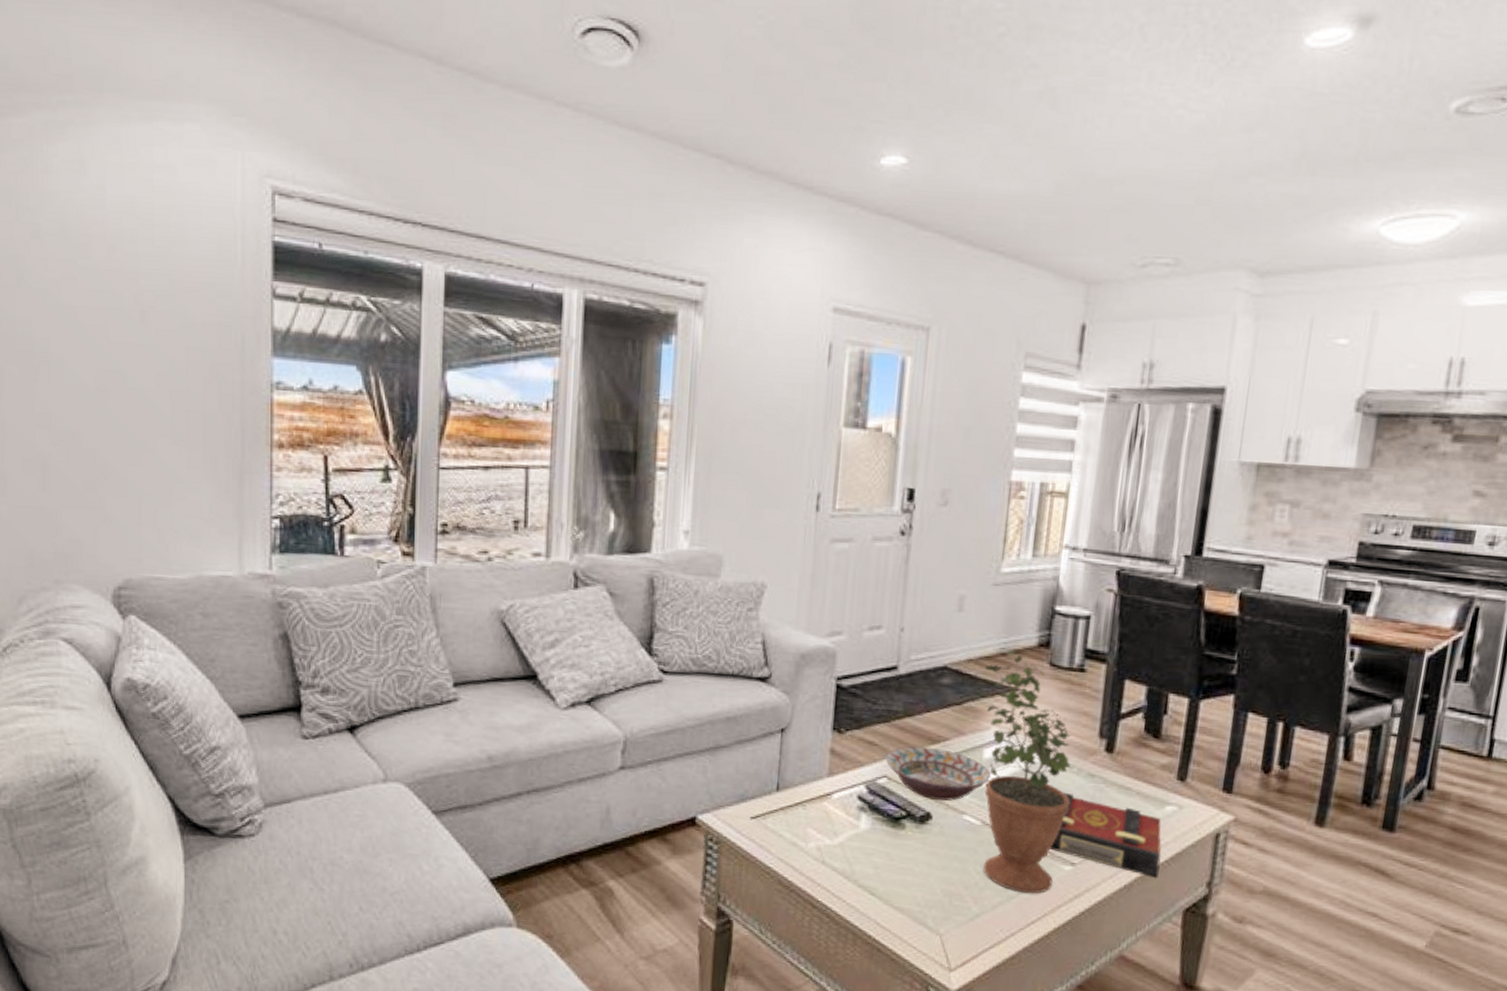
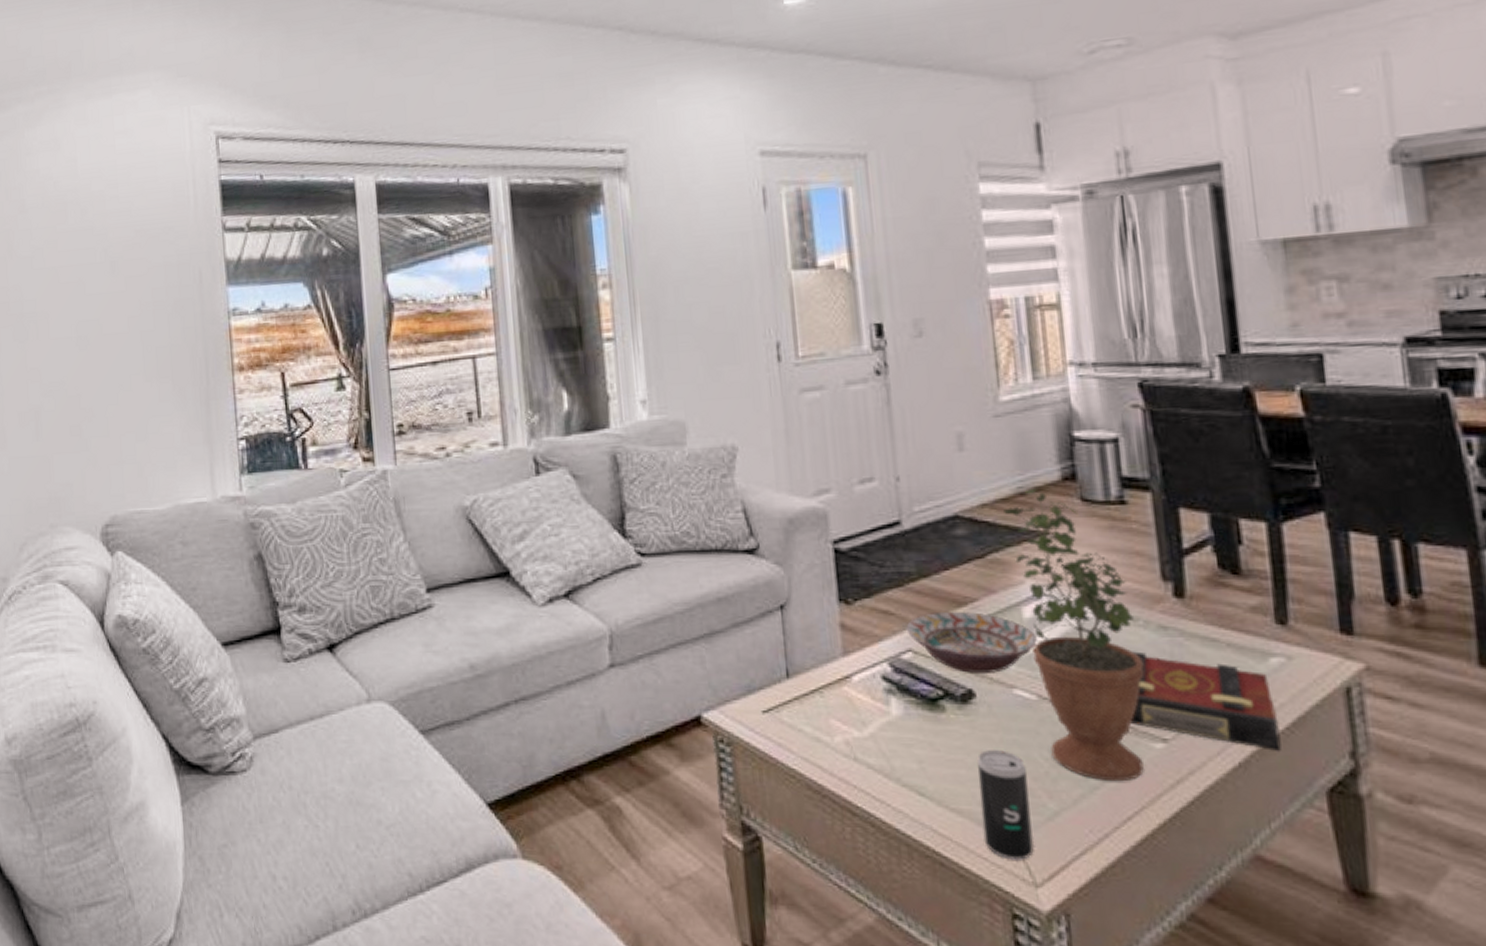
beverage can: none [916,862,961,951] -> present [977,750,1035,862]

